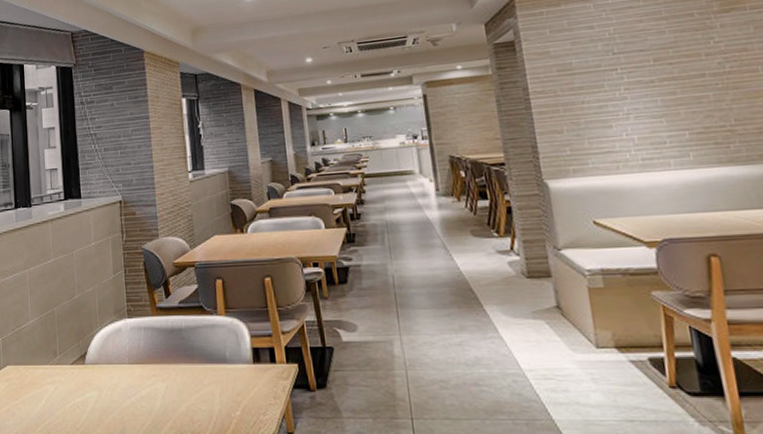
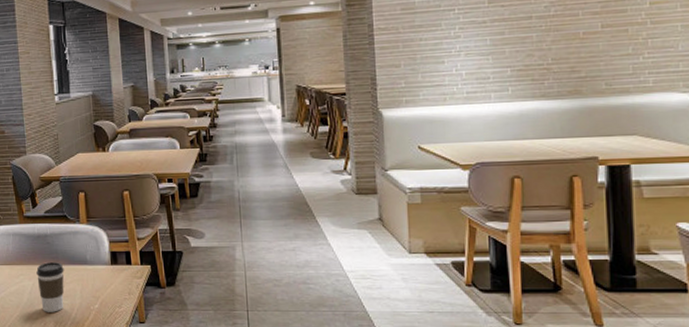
coffee cup: none [170,361,202,421] -> present [36,262,65,312]

